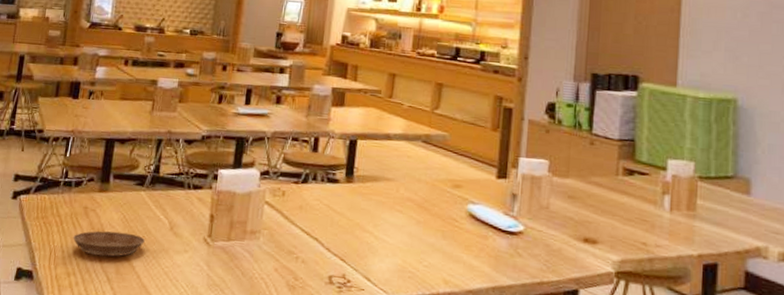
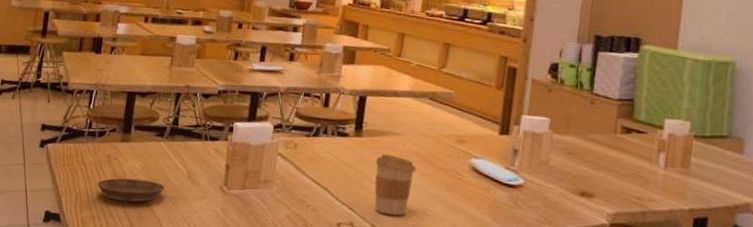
coffee cup: none [367,201,411,267] -> present [374,154,416,216]

